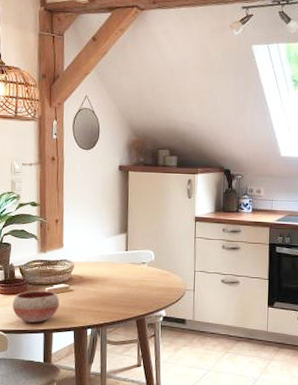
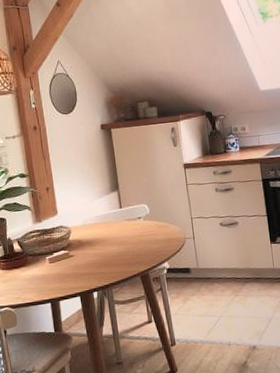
bowl: present [12,290,59,323] -> none [15,259,62,294]

